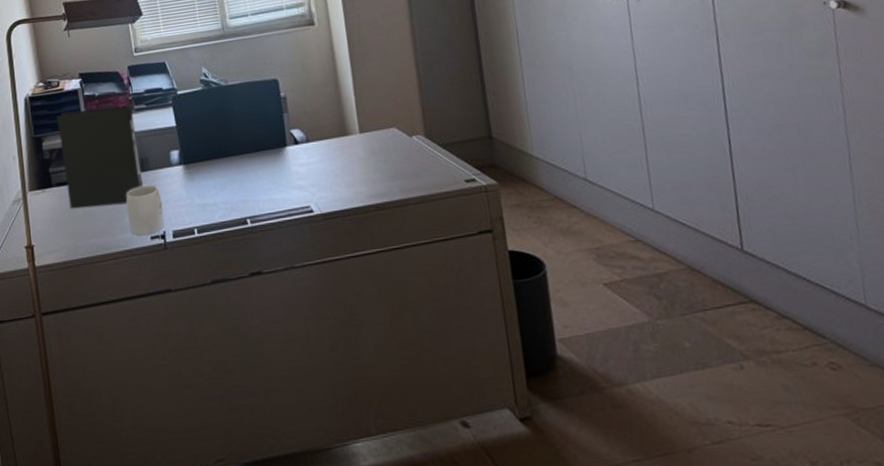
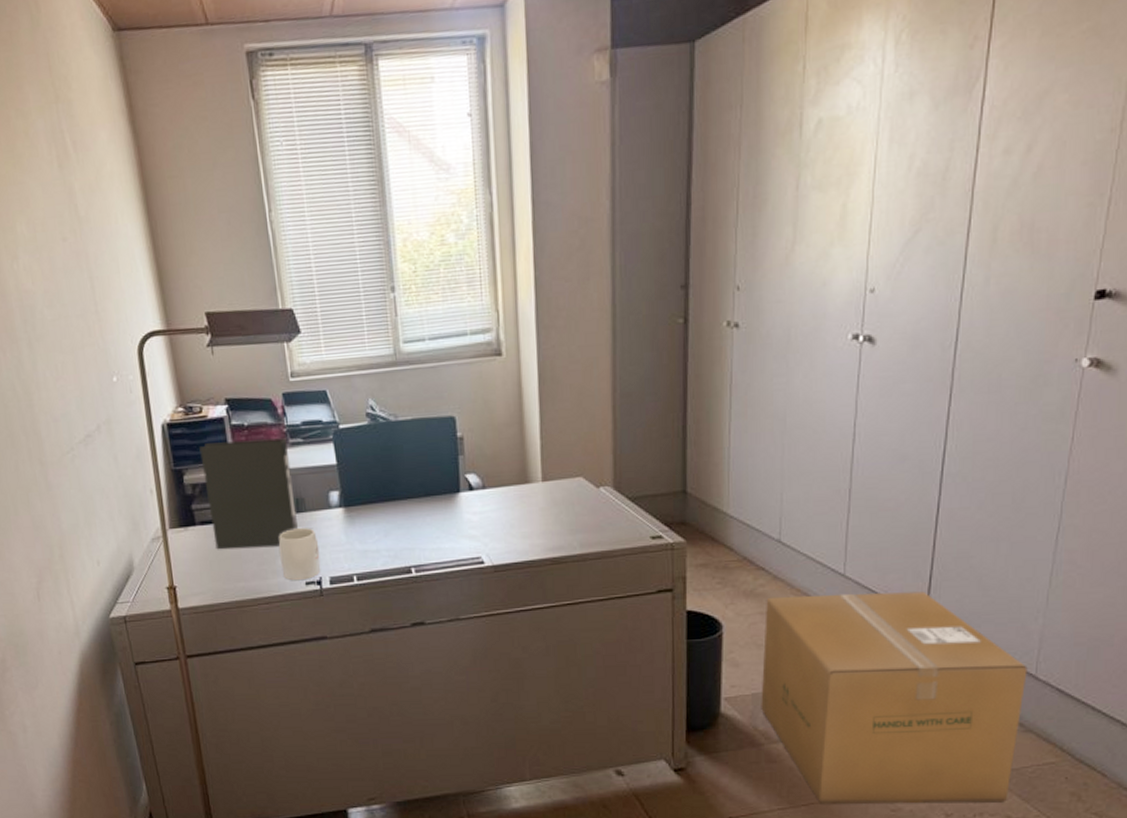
box: none [583,223,872,454] -> present [761,591,1028,804]

